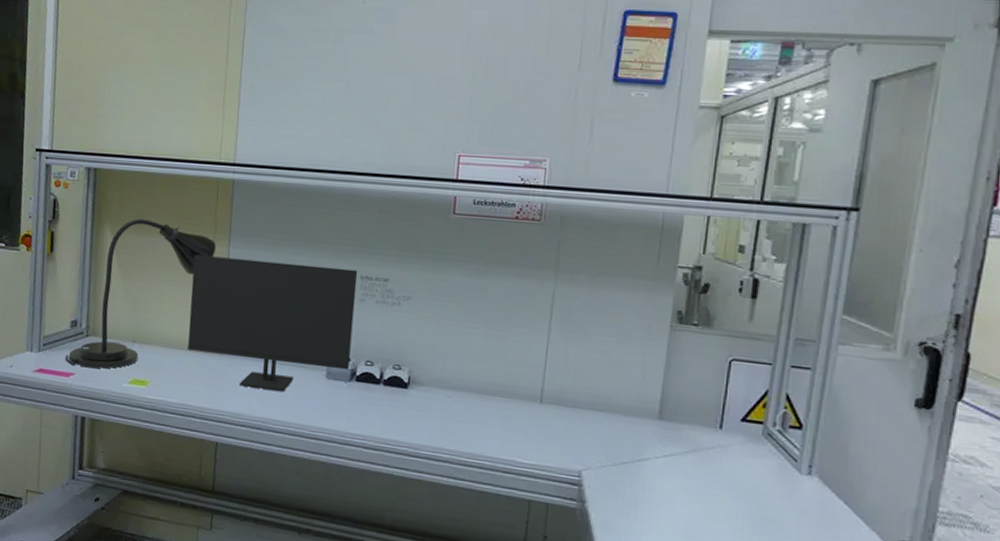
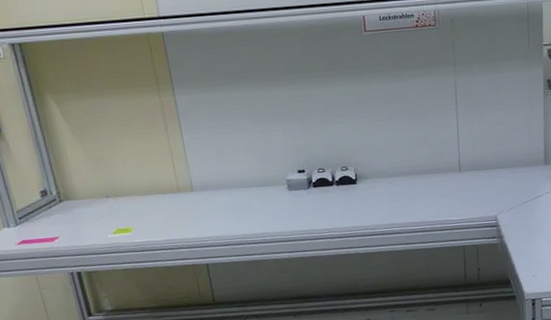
desk lamp: present [65,218,216,369] -> none [44,83,163,231]
computer monitor: present [187,254,412,391] -> none [143,94,345,213]

